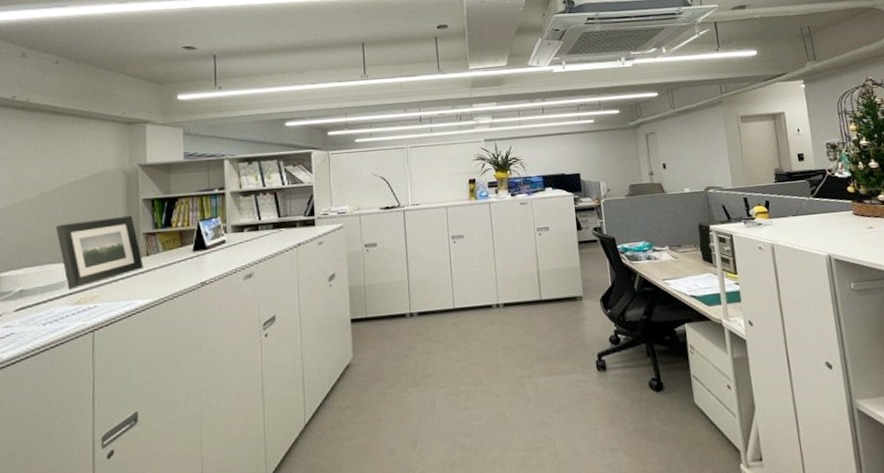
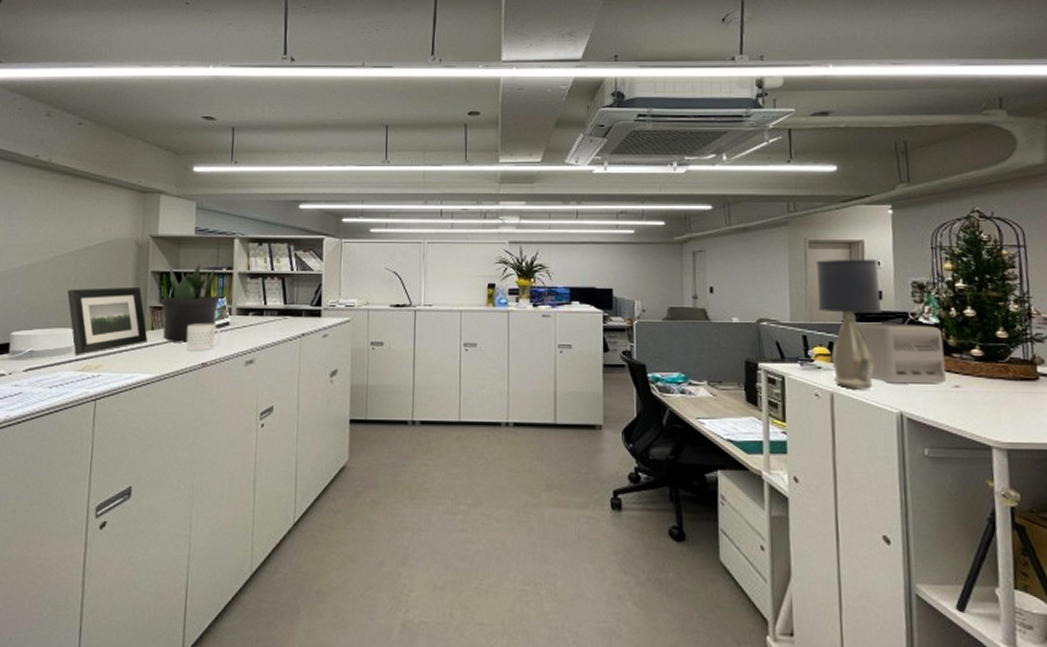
planter: none [154,186,214,266] -> present [160,263,220,342]
mug: none [183,242,219,273] -> present [186,322,222,351]
table lamp: none [747,126,805,240] -> present [815,258,882,389]
desk organizer: none [785,179,861,231] -> present [856,322,947,384]

